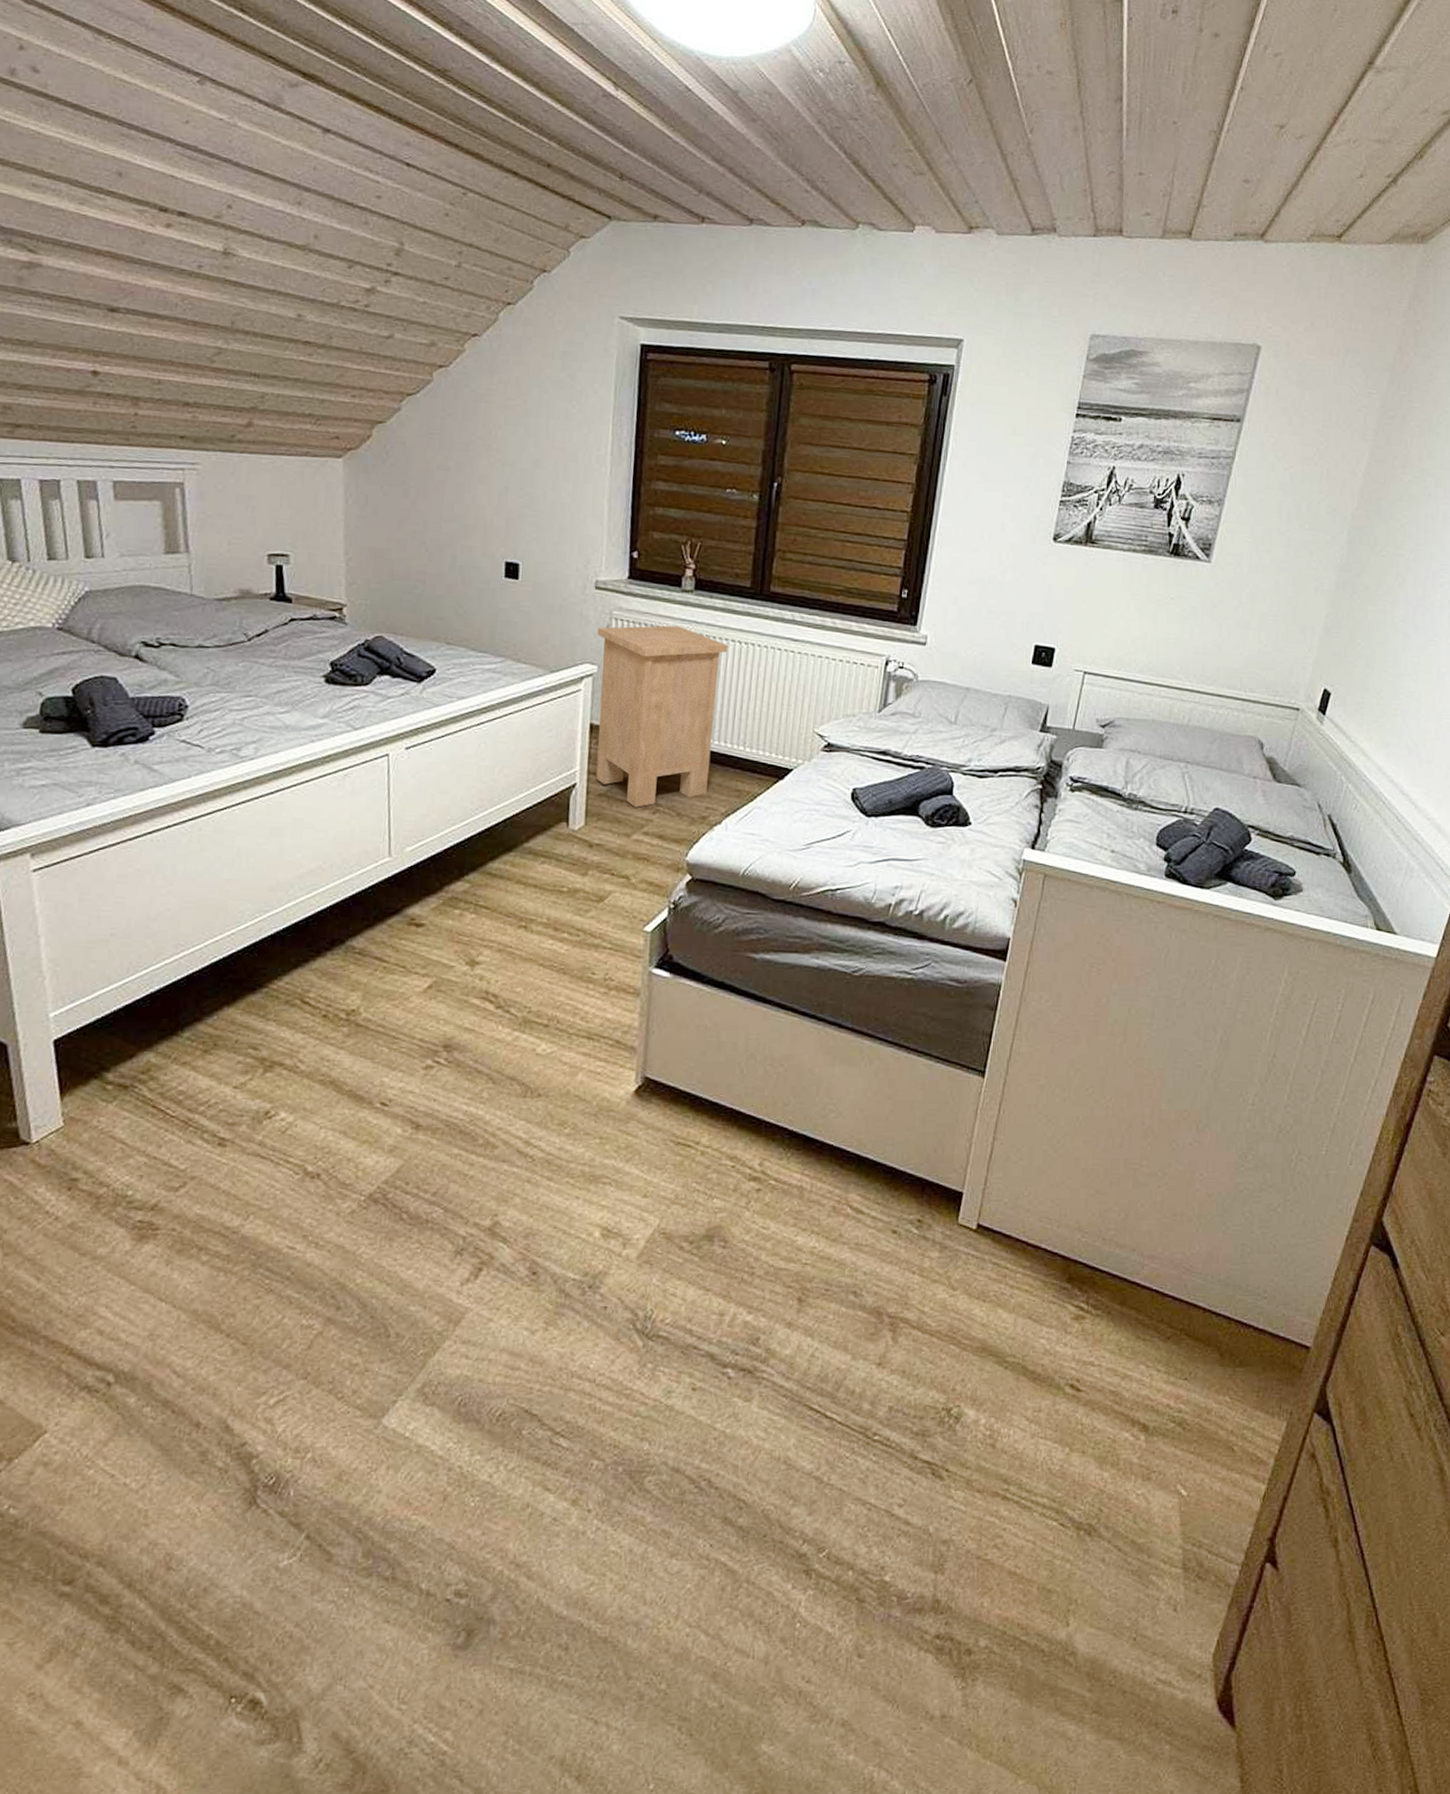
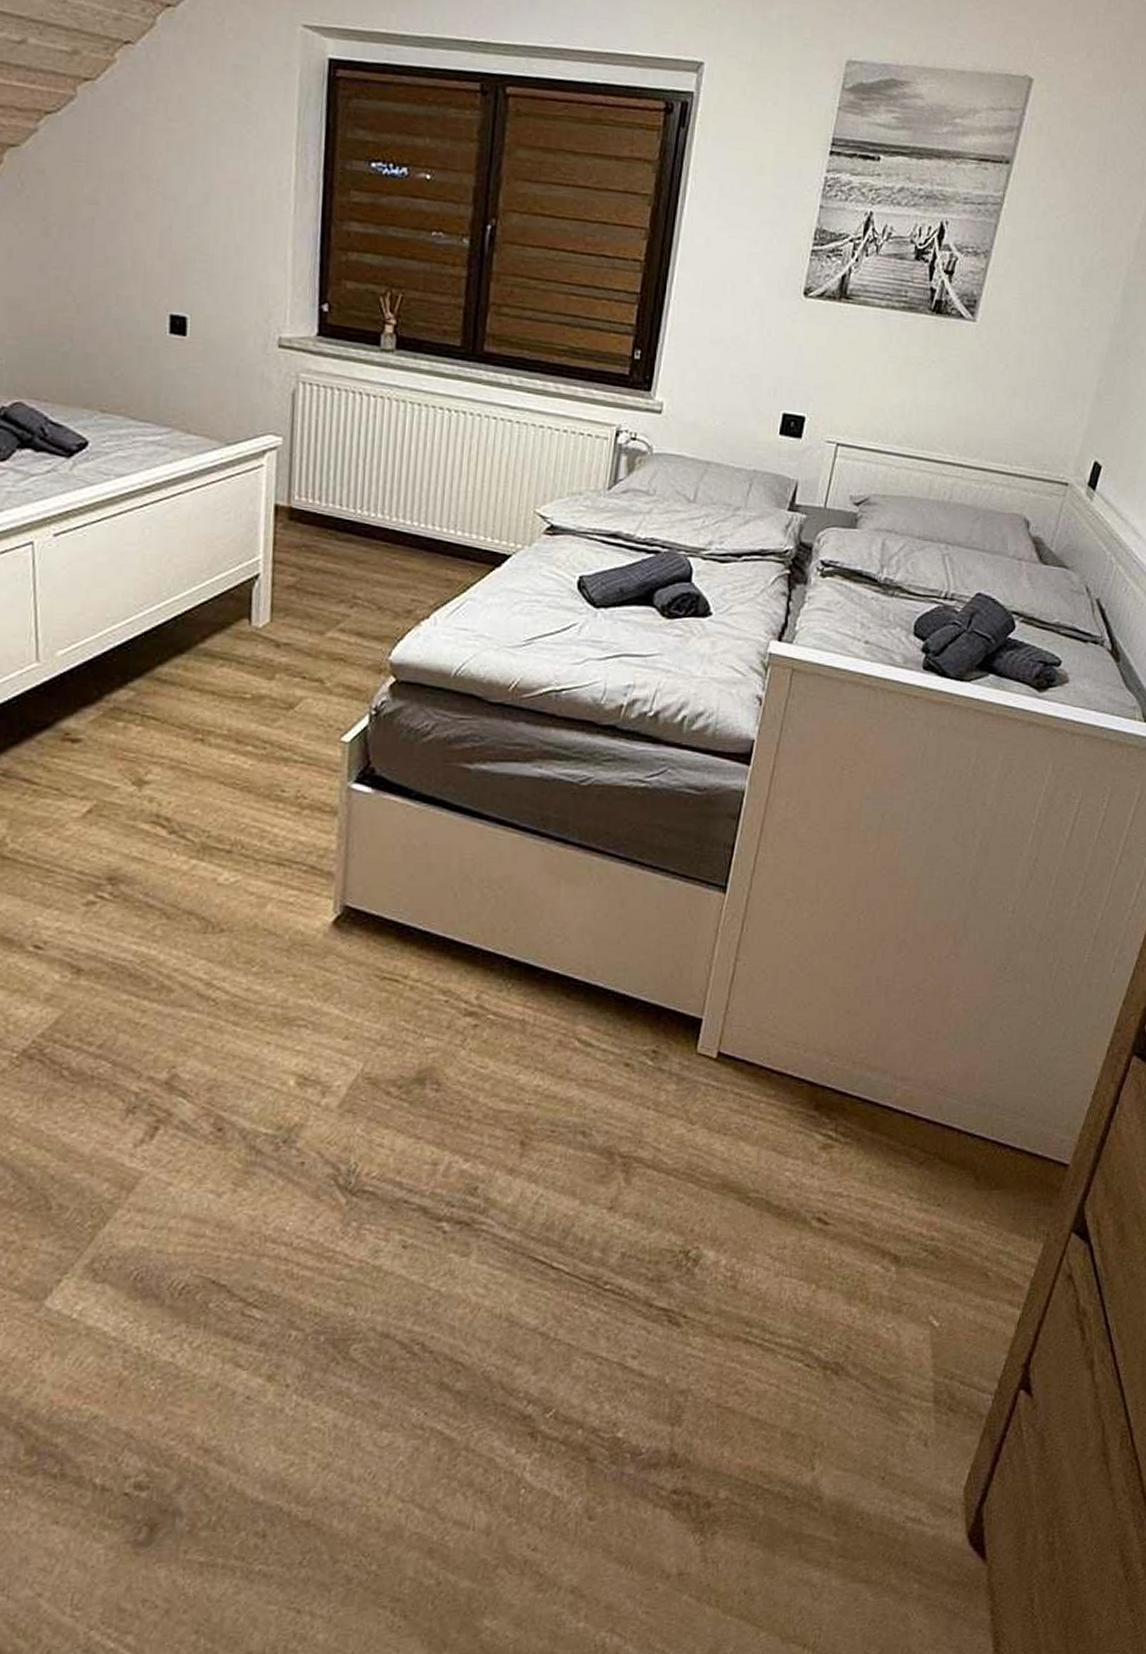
nightstand: present [596,625,728,807] -> none [281,390,435,601]

